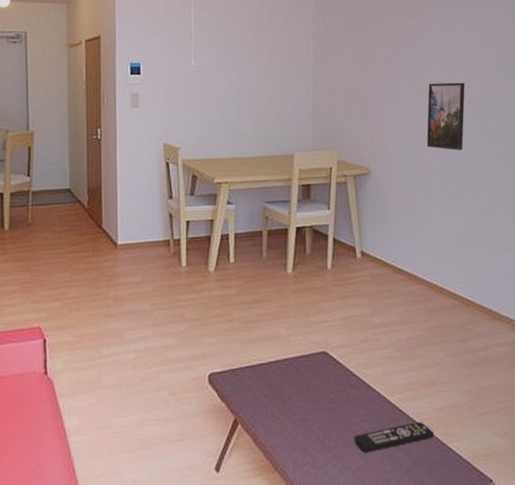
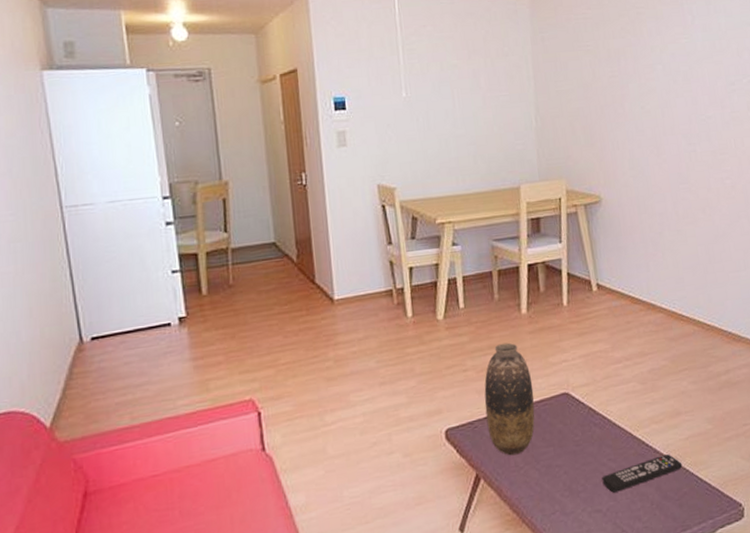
vase: none [247,299,294,405] -> present [484,342,535,456]
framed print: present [426,82,466,151] -> none [654,99,693,172]

